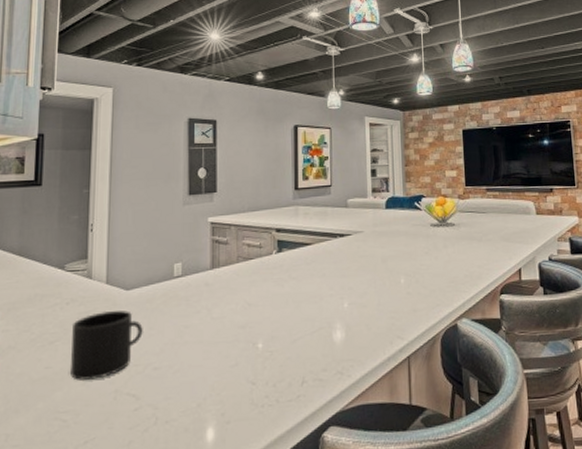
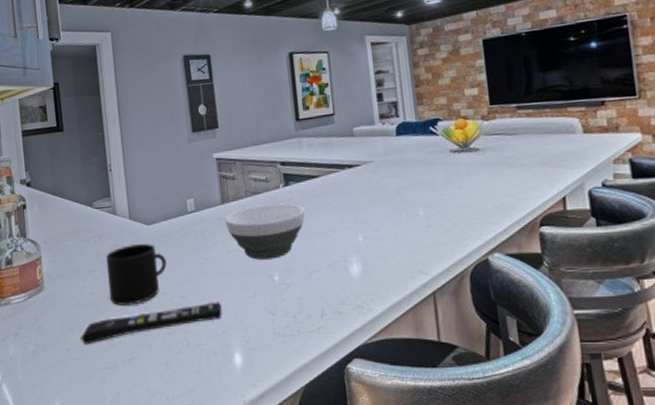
remote control: none [26,372,200,428] -> present [81,302,223,345]
bowl: none [212,269,296,327] -> present [224,203,305,260]

